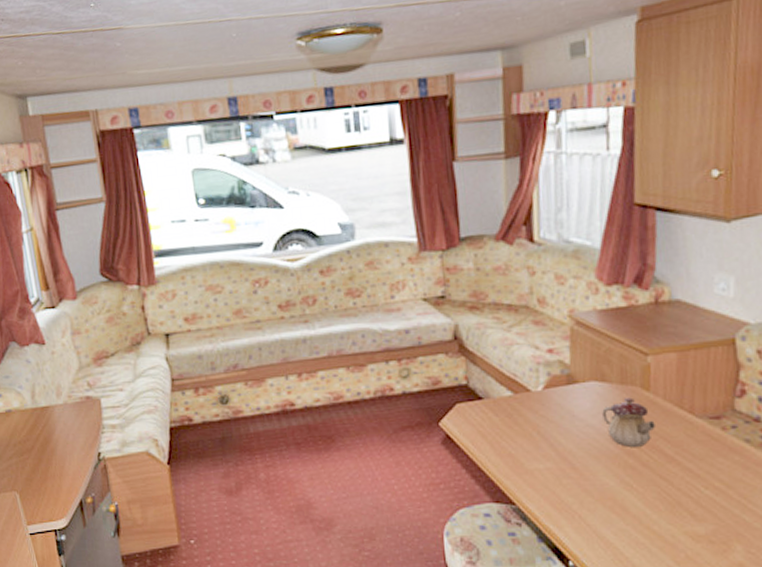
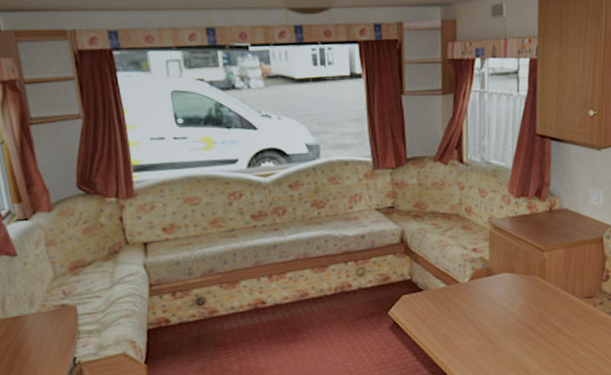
teapot: present [602,397,655,447] -> none [512,285,549,323]

